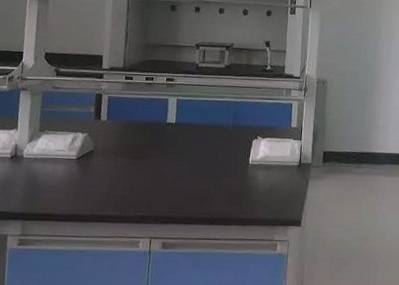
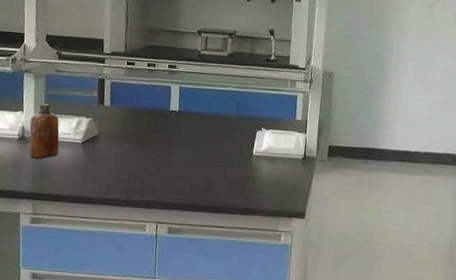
flask: none [21,120,54,178] -> present [29,103,60,159]

